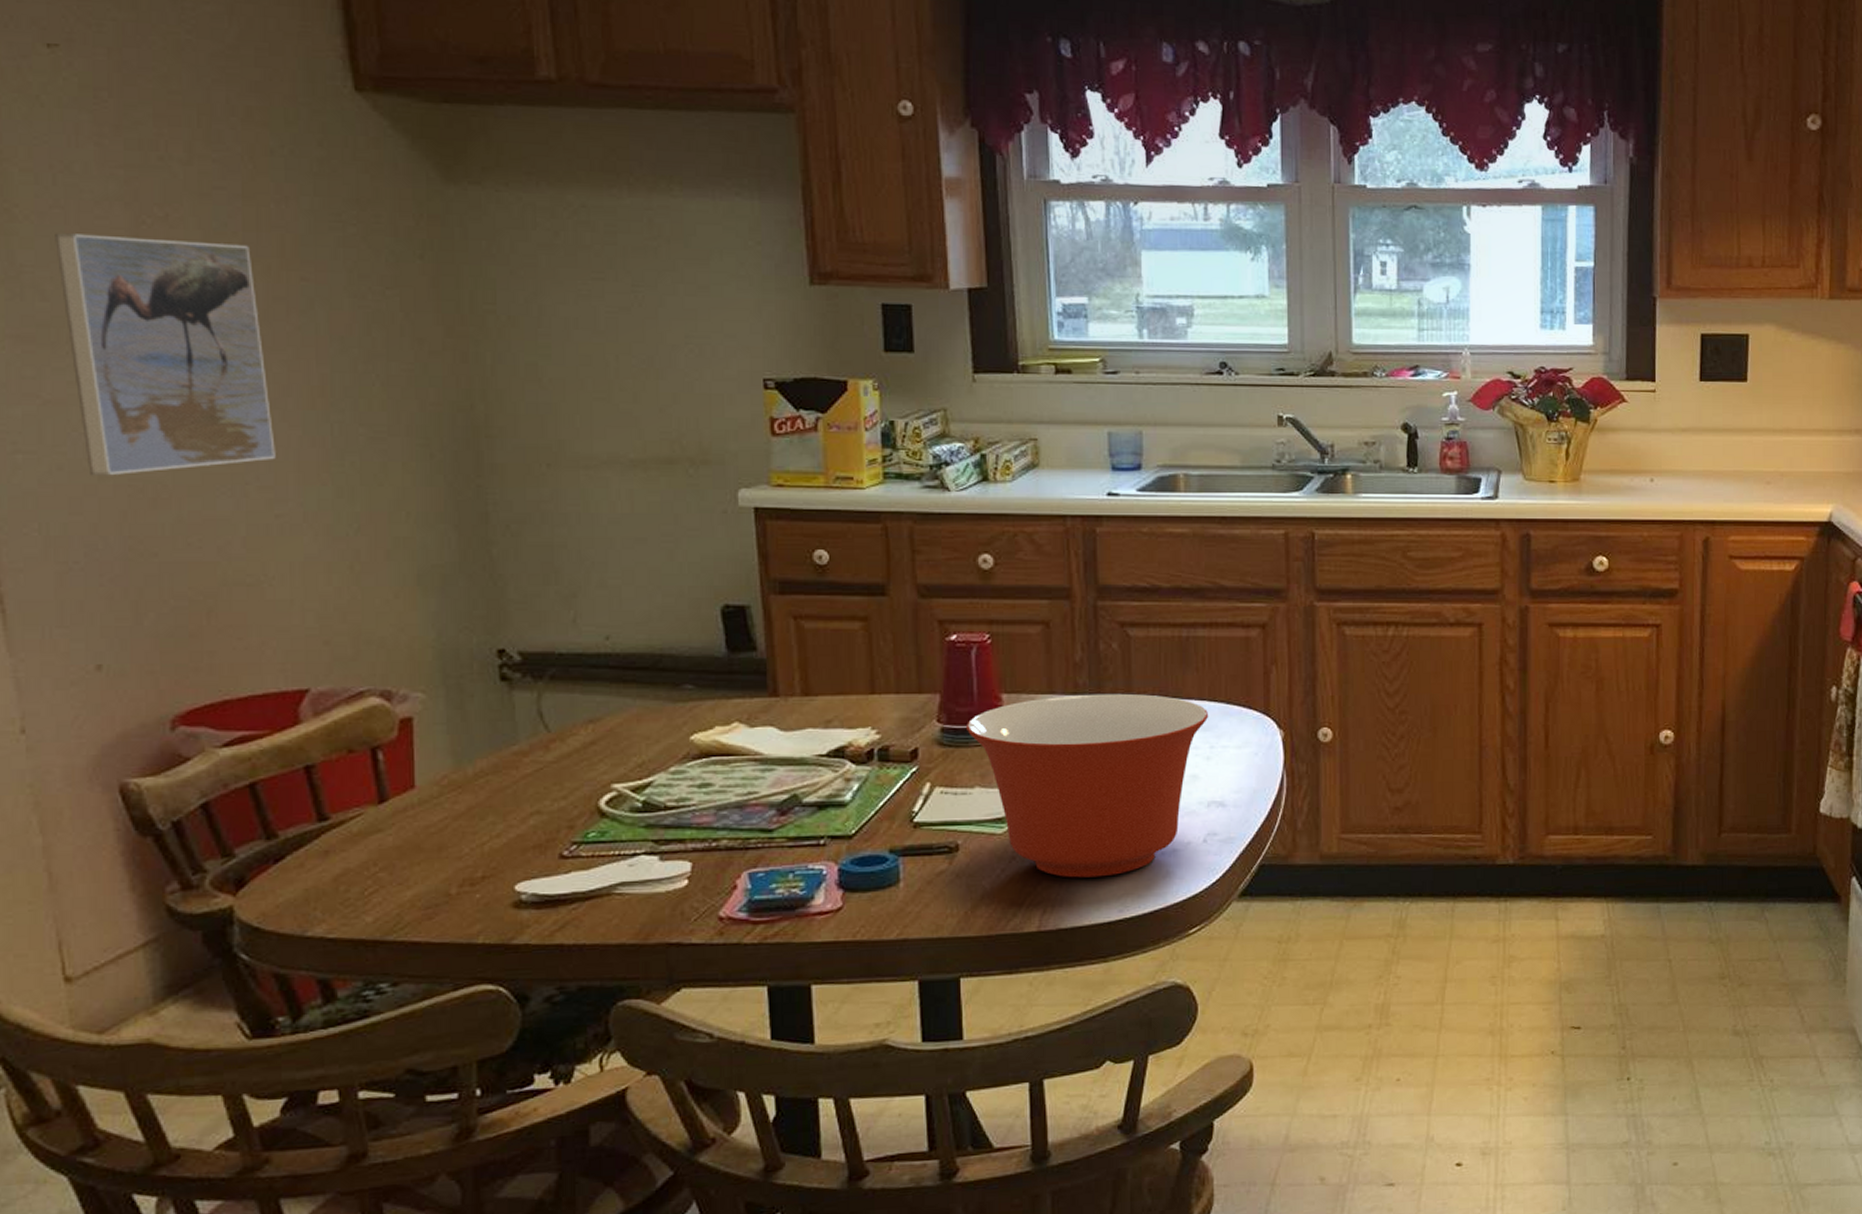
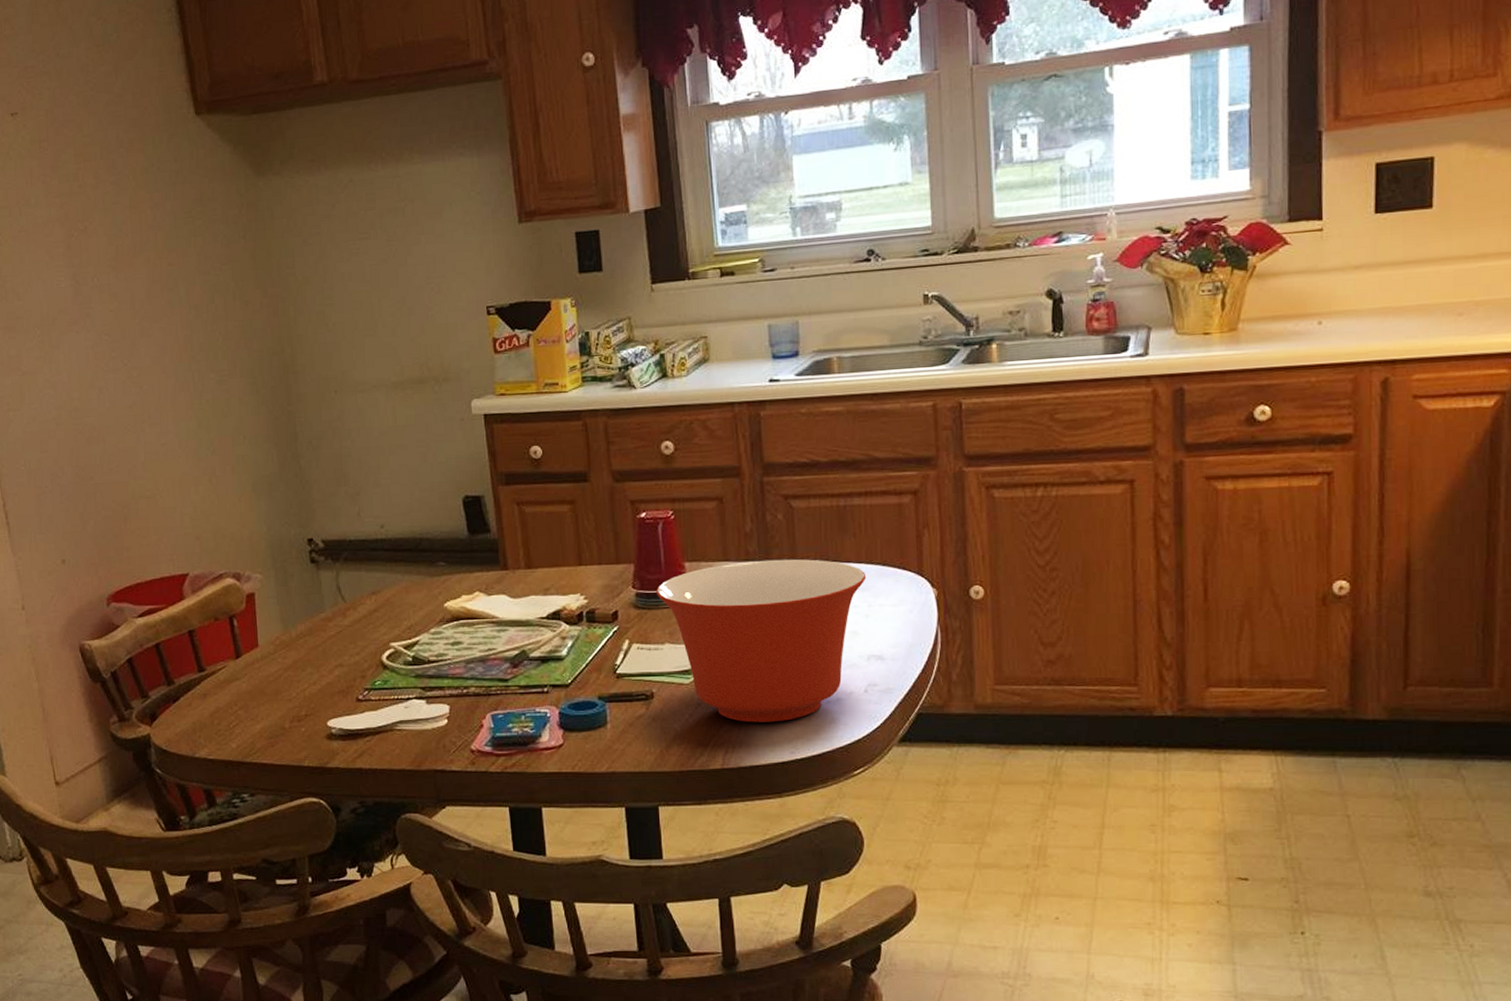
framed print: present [55,233,276,476] -> none [23,243,160,424]

